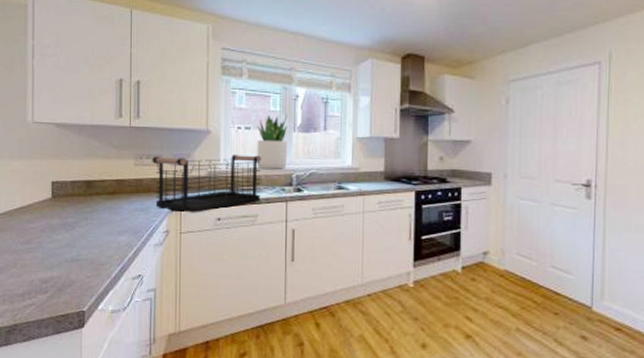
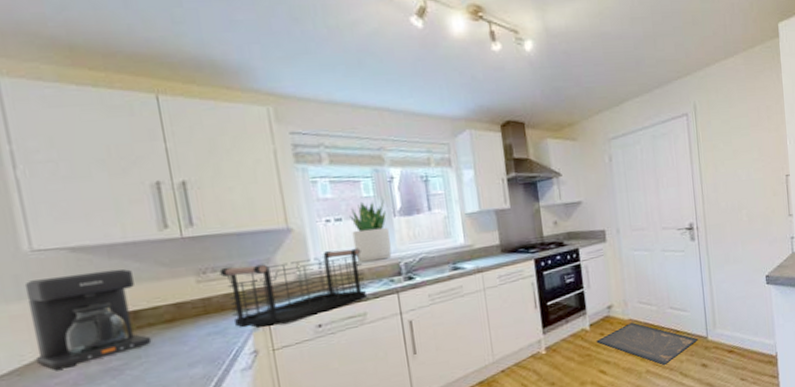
coffee maker: none [21,144,97,217] -> present [24,269,152,370]
doormat: none [466,274,580,327] -> present [596,322,698,365]

